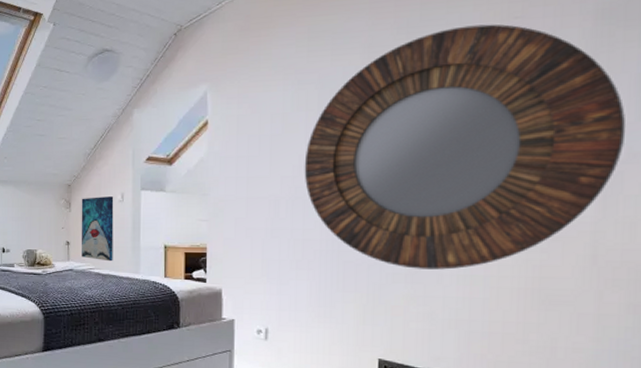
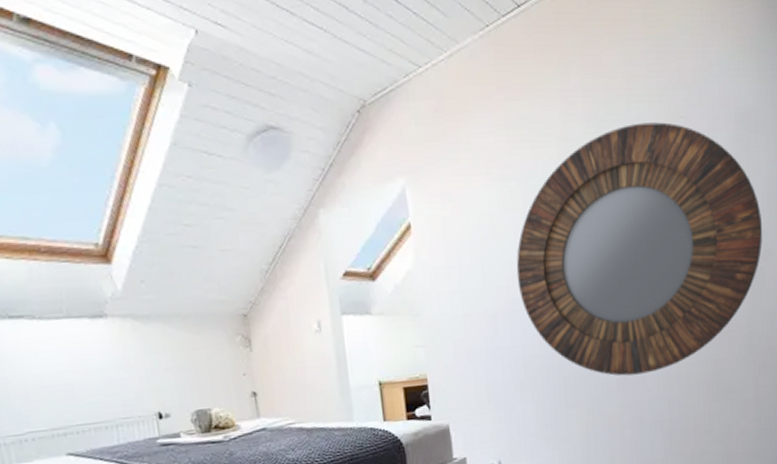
wall art: present [81,197,114,262] -> none [264,326,318,412]

